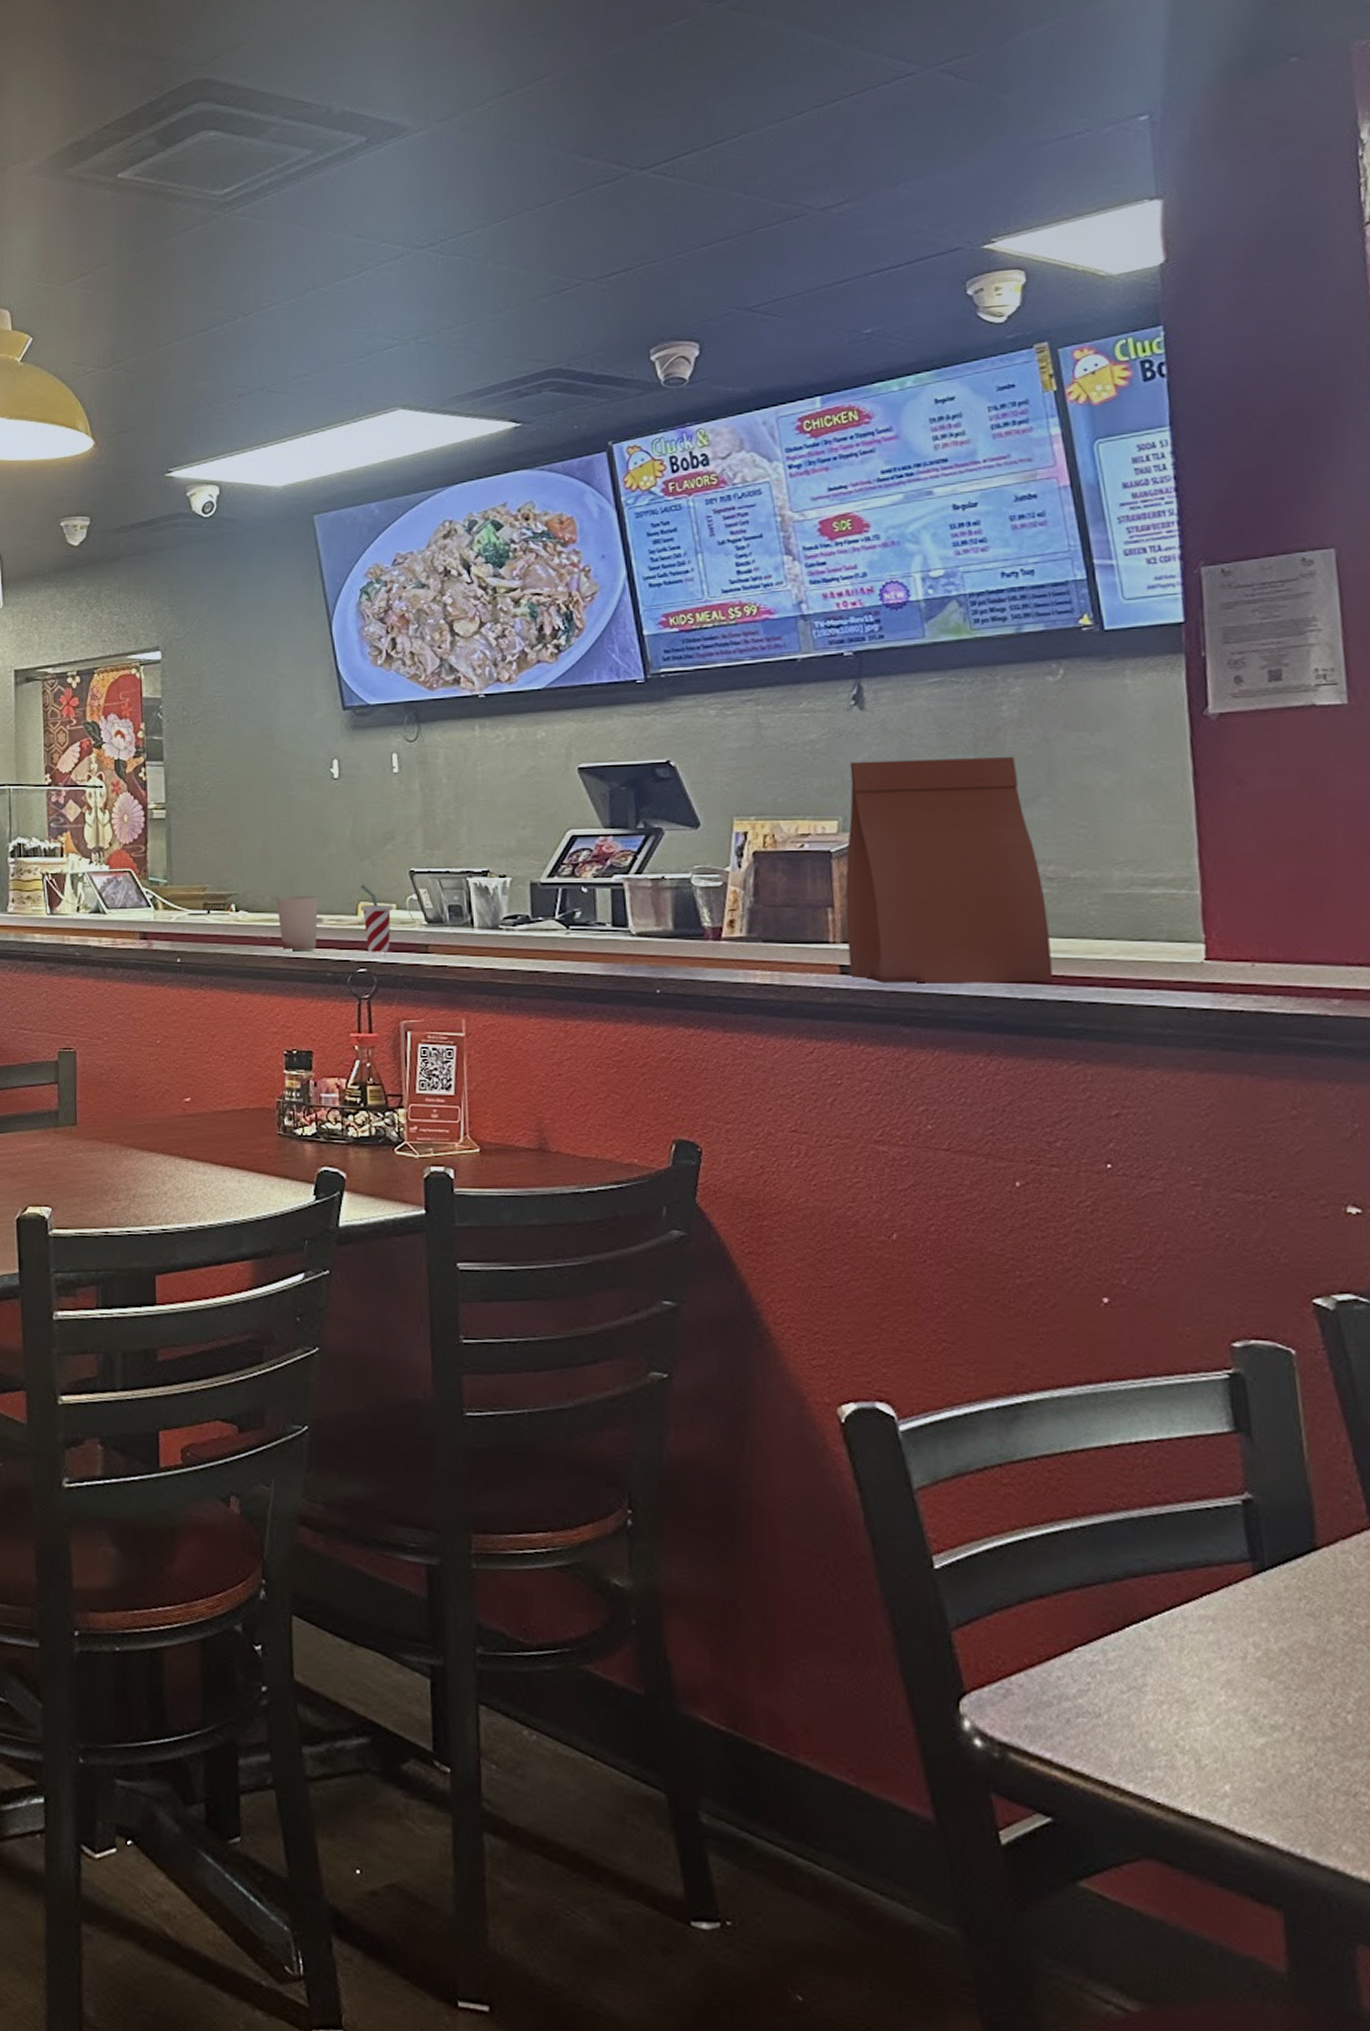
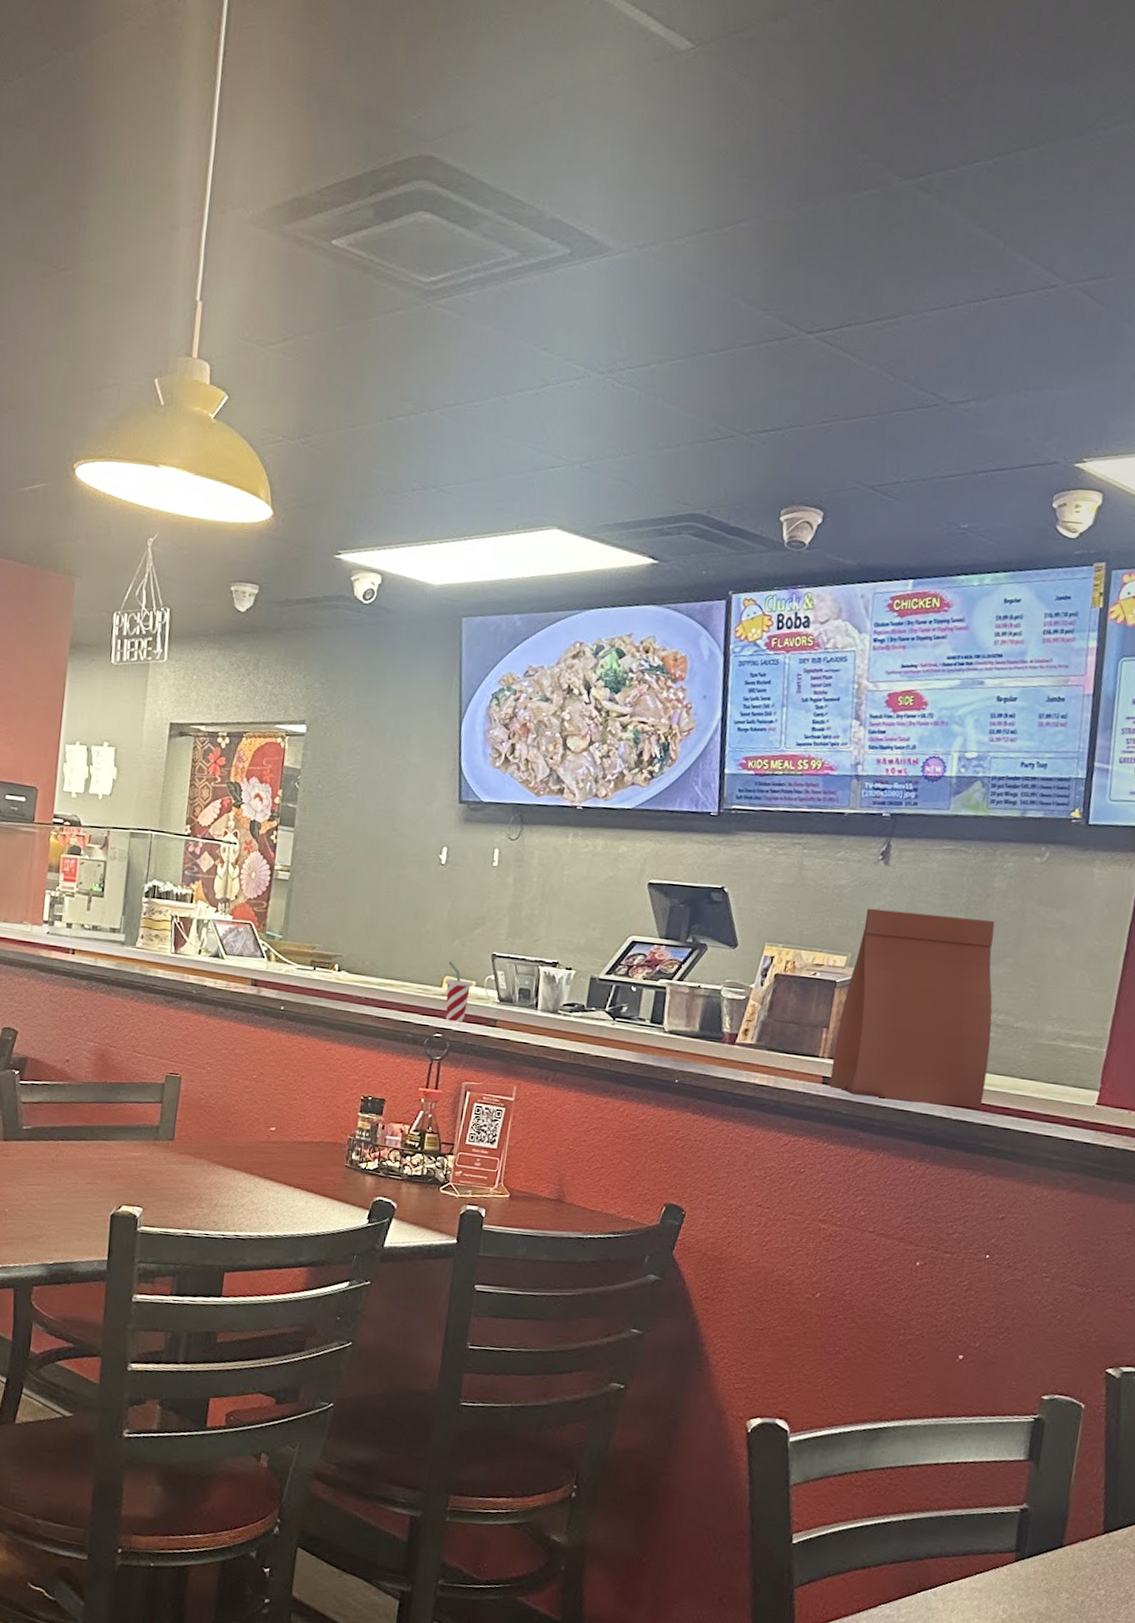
cup: present [276,895,324,950] -> none [373,963,413,1013]

